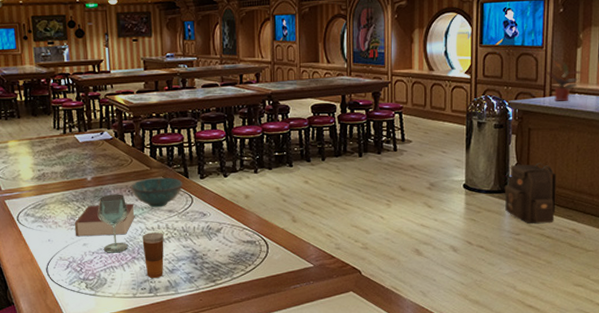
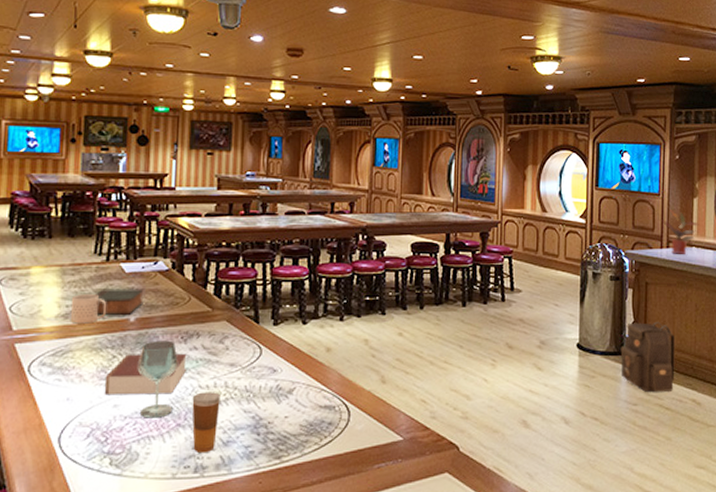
mug: none [41,160,69,184] -> present [70,294,107,324]
book: none [59,154,96,176] -> present [96,288,144,315]
decorative bowl: present [130,177,183,208] -> none [183,321,252,360]

